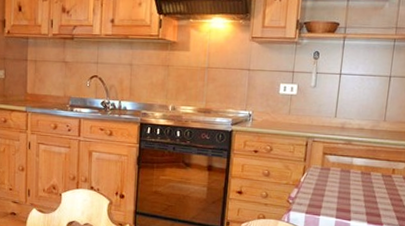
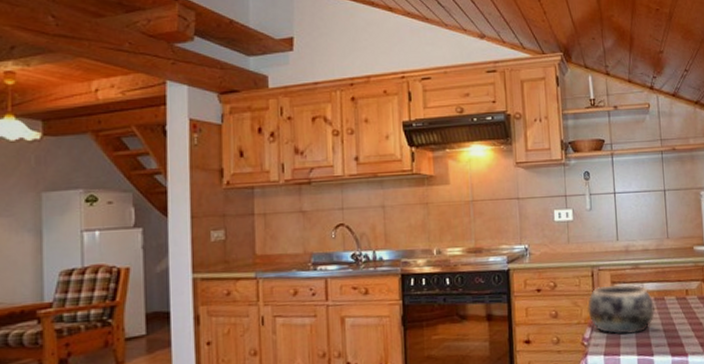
decorative bowl: none [297,155,360,201] -> present [587,284,655,335]

